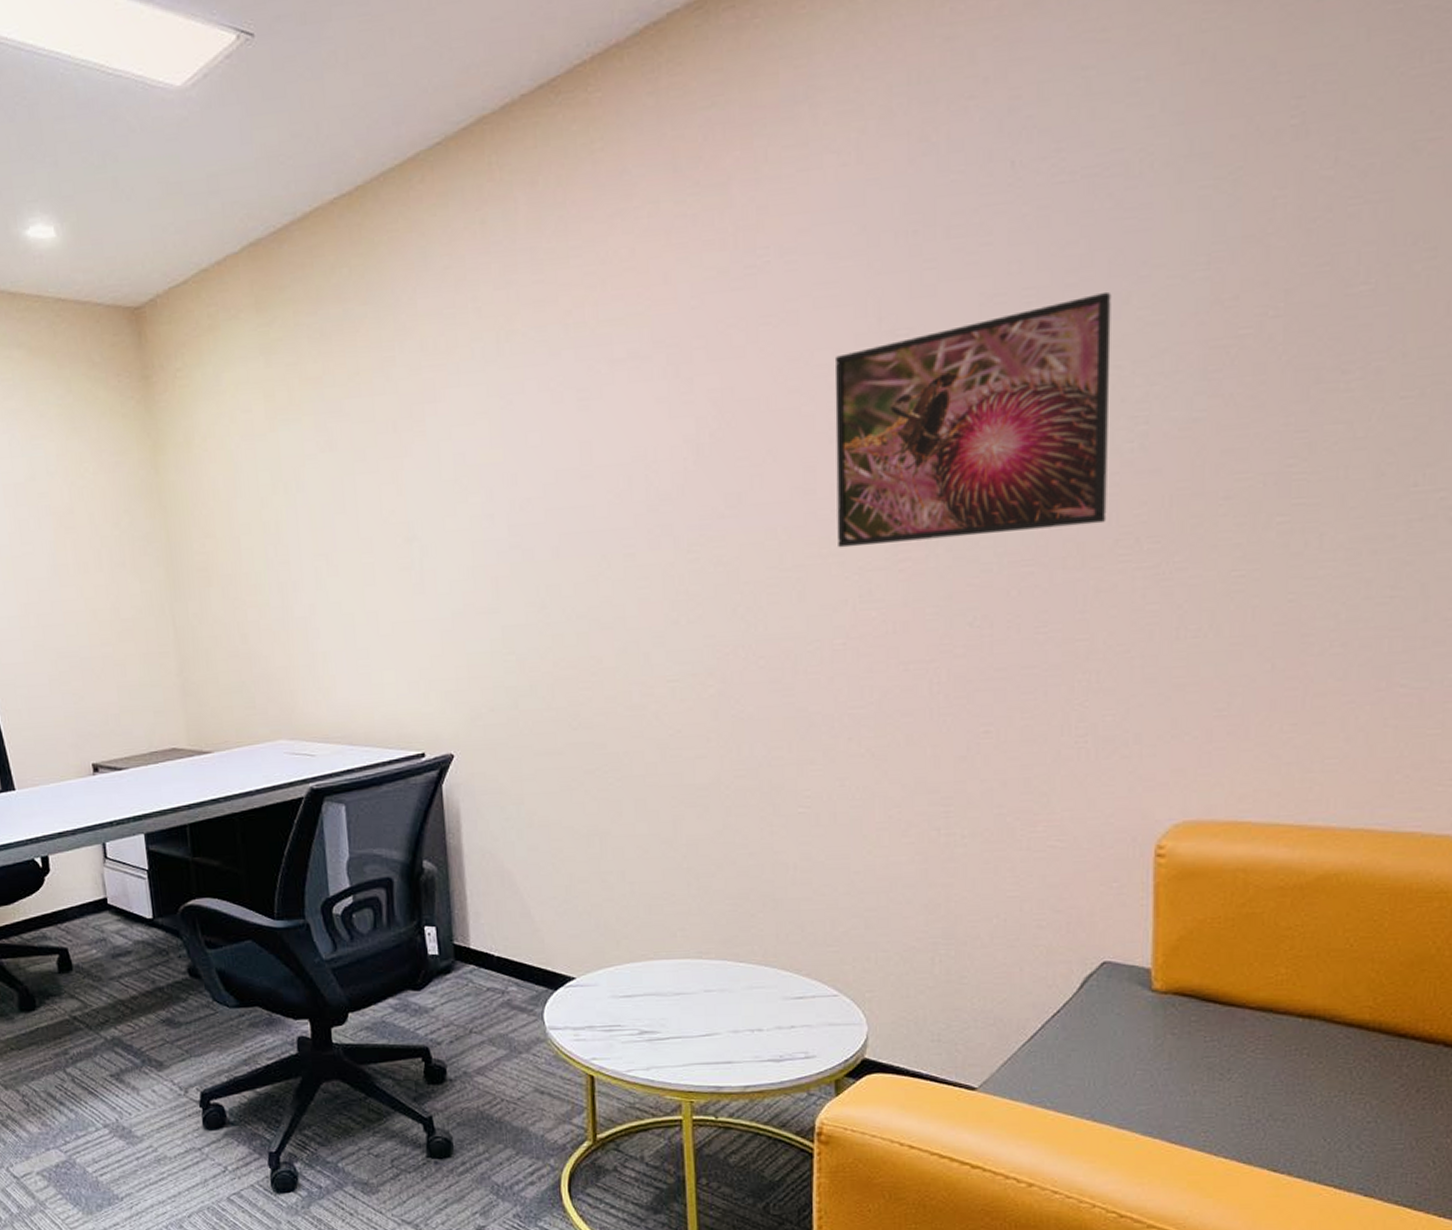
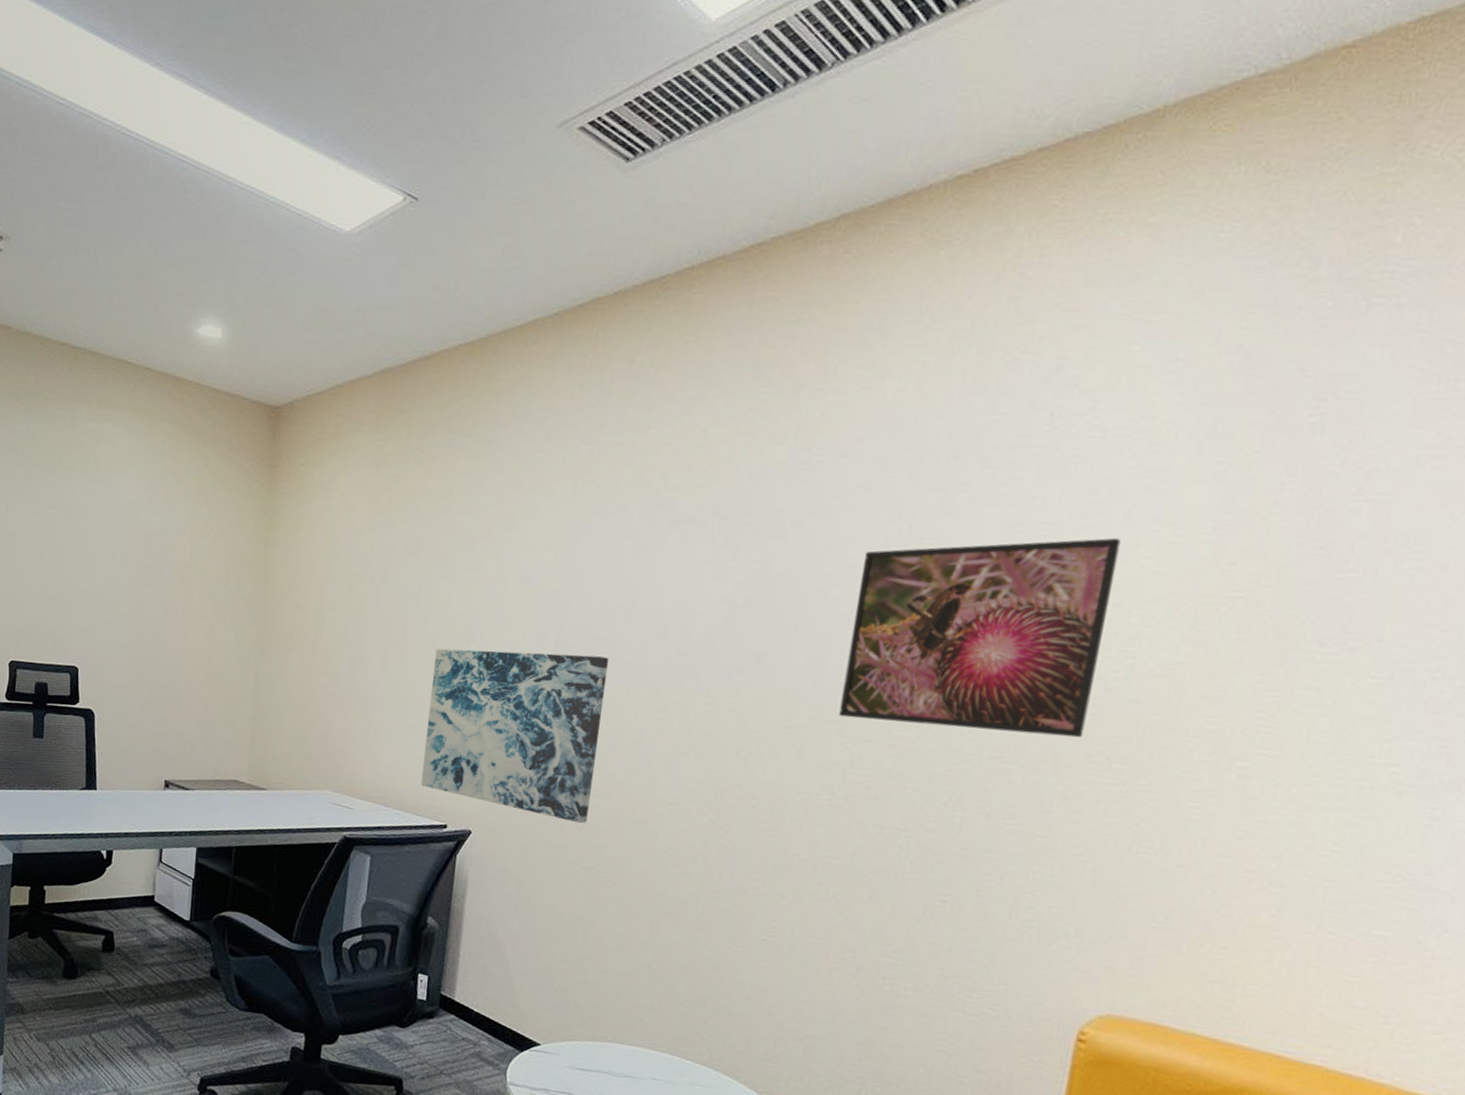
wall art: none [374,529,581,723] -> present [420,648,609,824]

